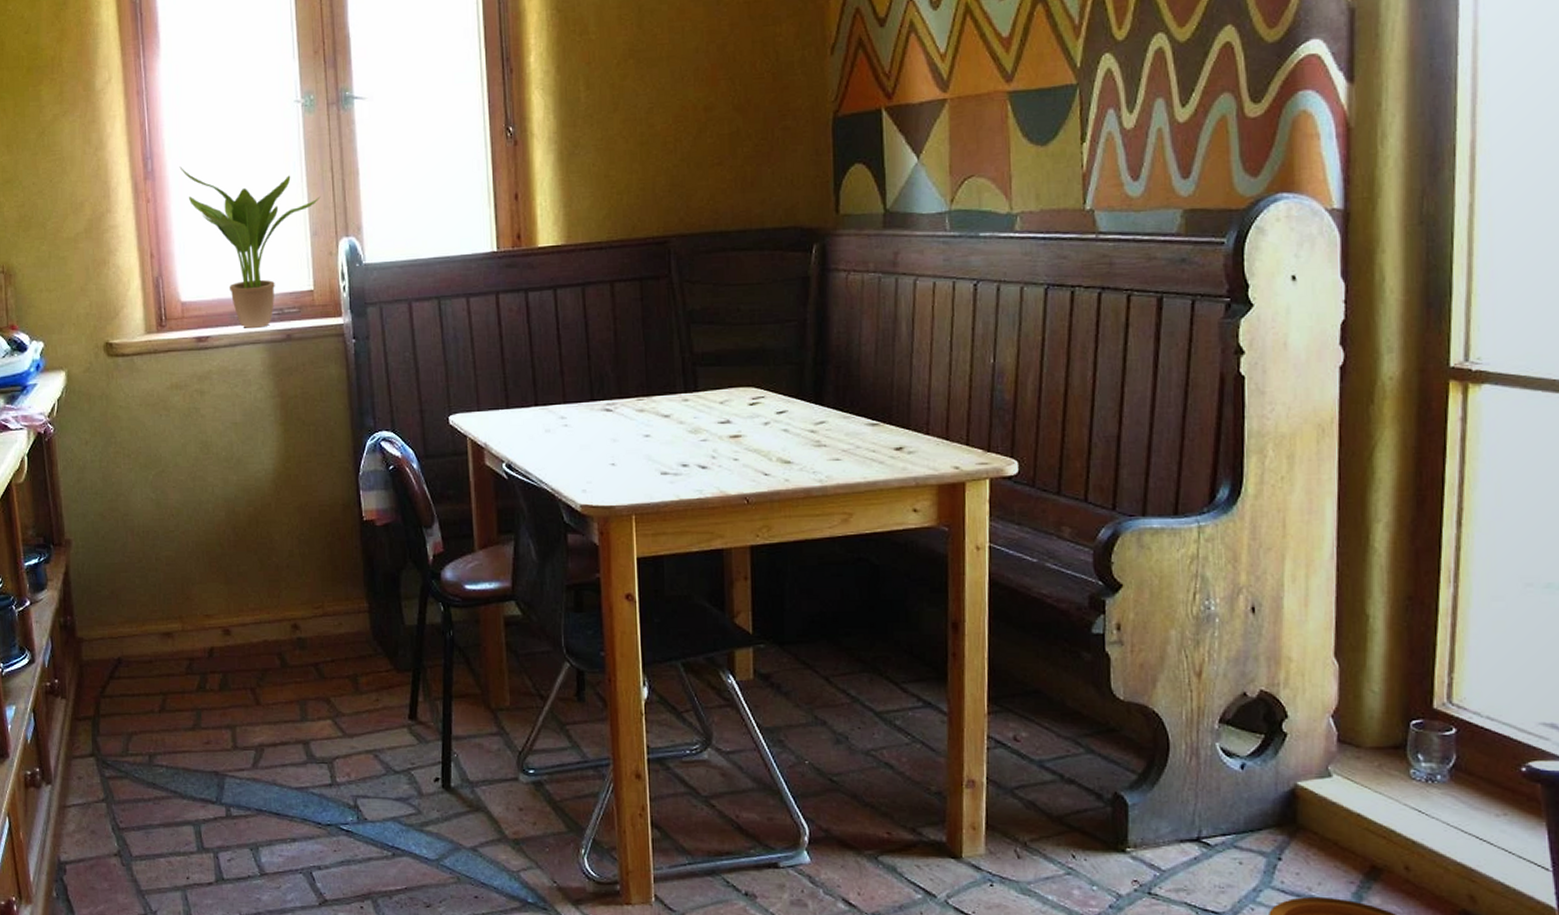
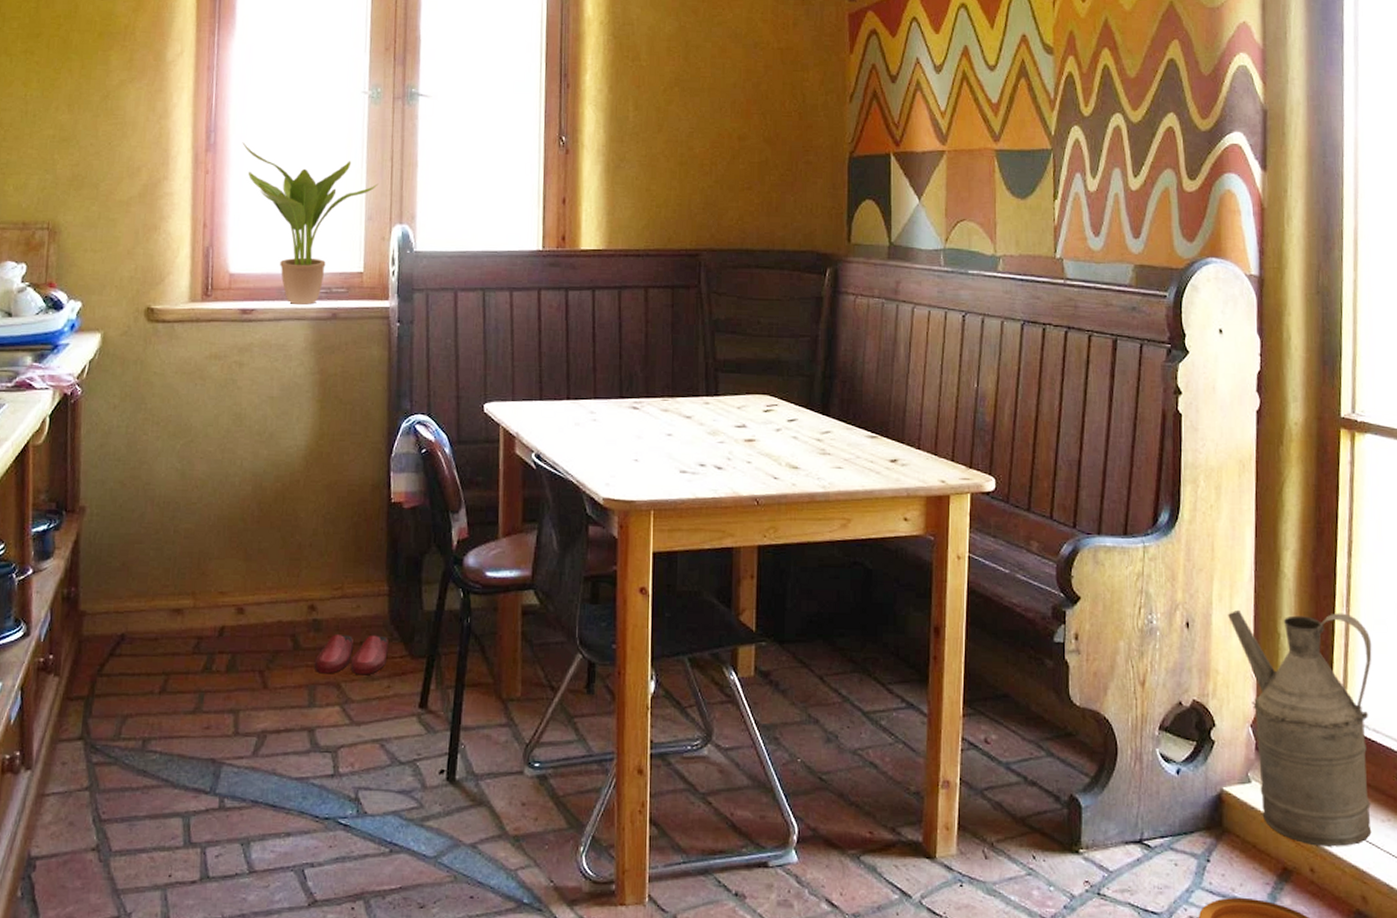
slippers: none [303,650,373,690] -> present [315,635,389,675]
watering can: none [1303,589,1487,844] -> present [1228,609,1372,847]

